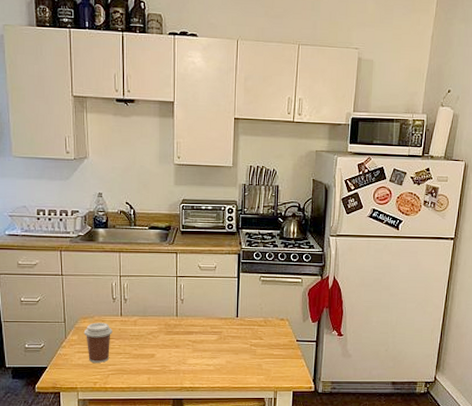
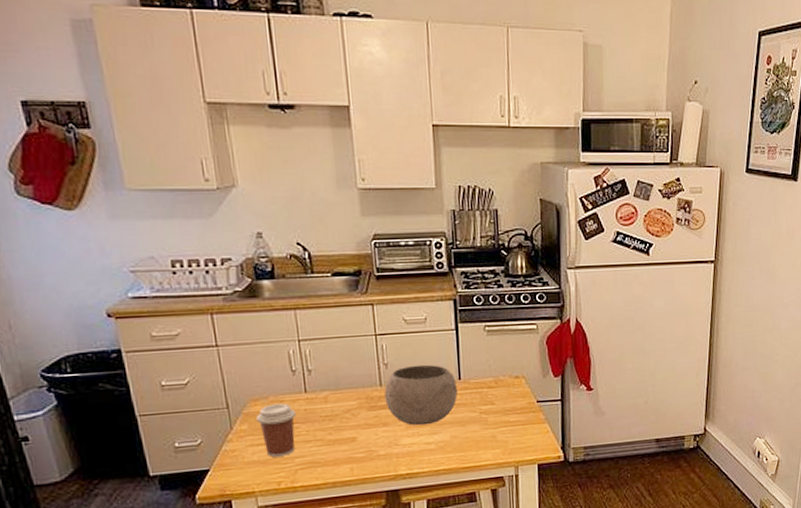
bowl: none [179,302,235,350] -> present [384,364,458,426]

